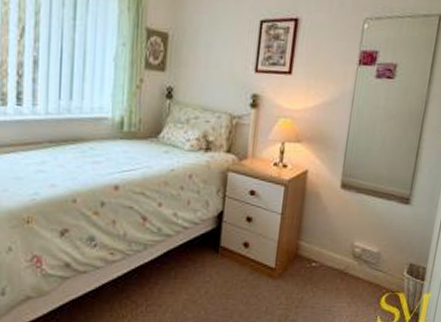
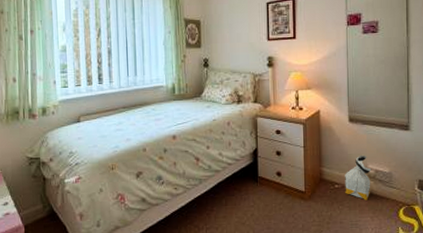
bag: none [322,229,359,284] -> present [345,155,372,201]

